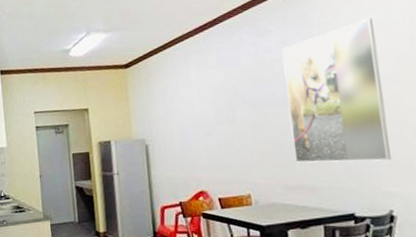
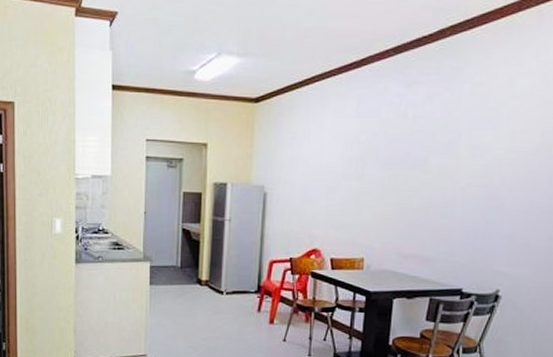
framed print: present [281,18,391,163] -> none [416,83,528,239]

